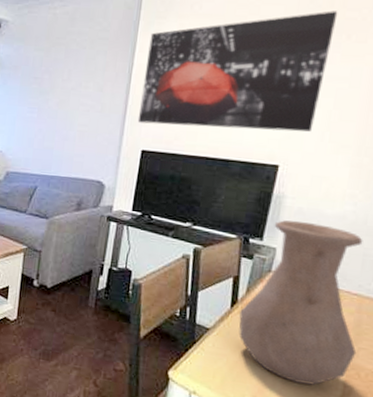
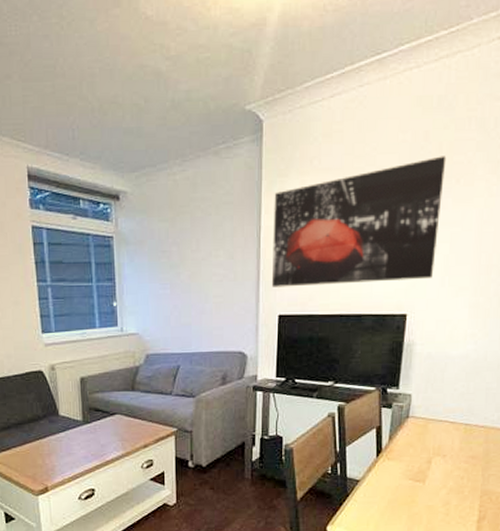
vase: present [239,220,363,385] -> none [385,365,487,516]

